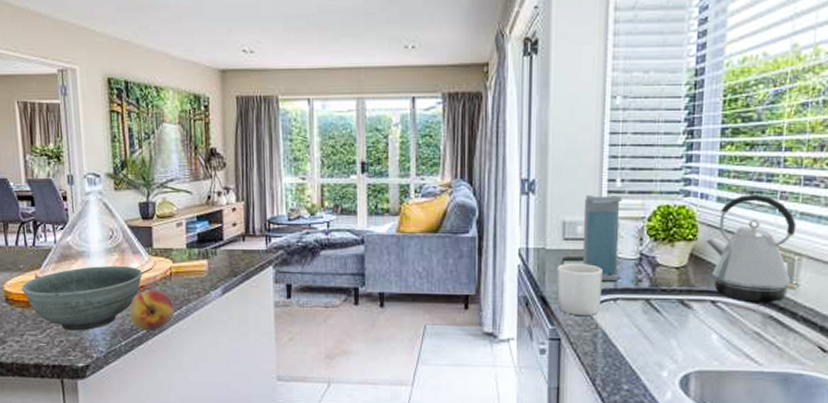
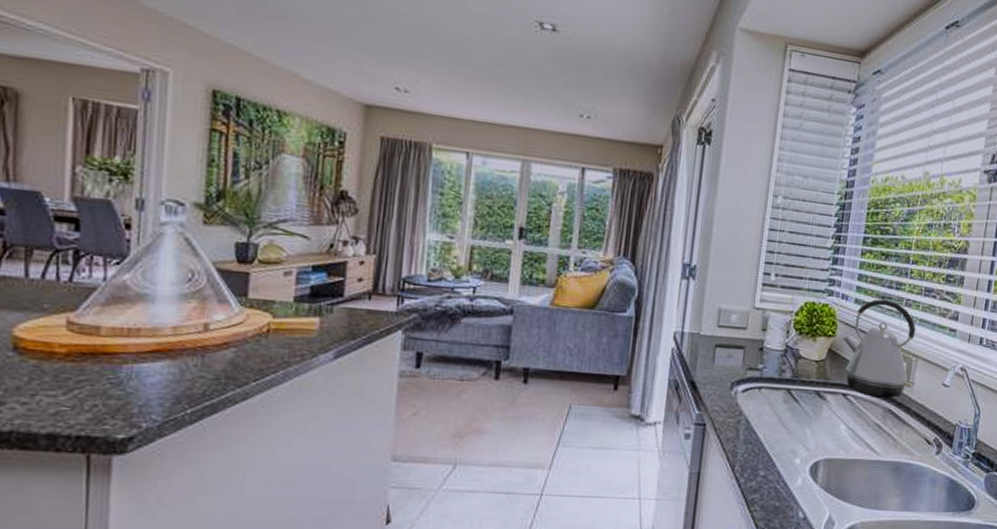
bowl: present [21,266,143,331] -> none [41,313,230,394]
fruit: present [129,290,176,332] -> none [202,347,270,399]
mug: present [557,262,603,315] -> none [706,349,751,402]
soap dispenser: present [582,195,622,282] -> none [733,286,775,371]

